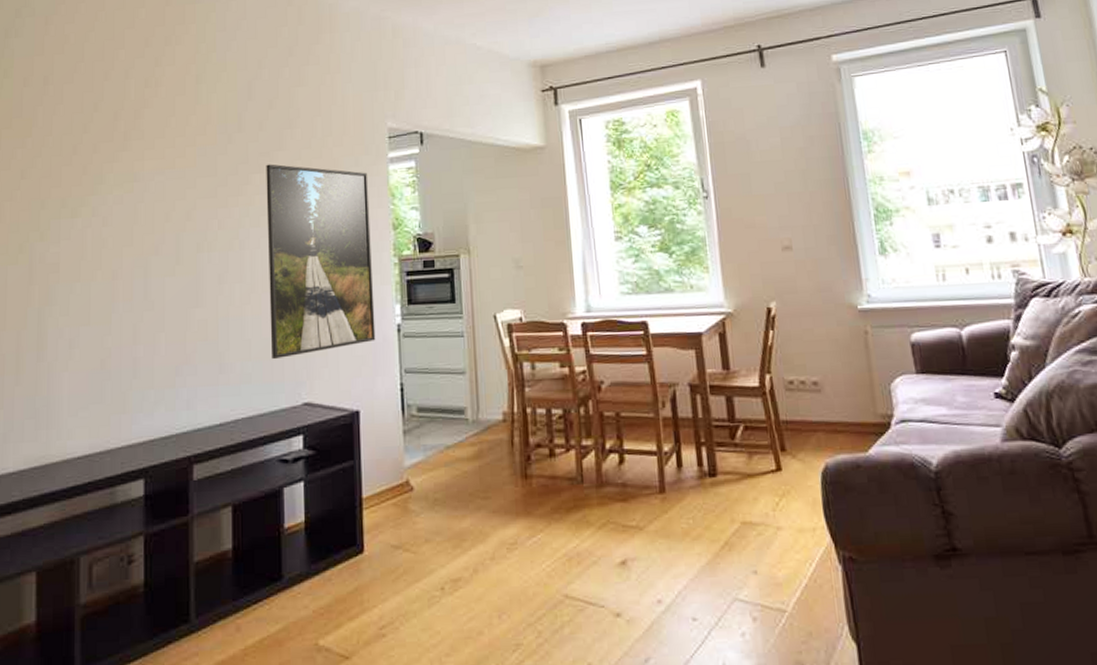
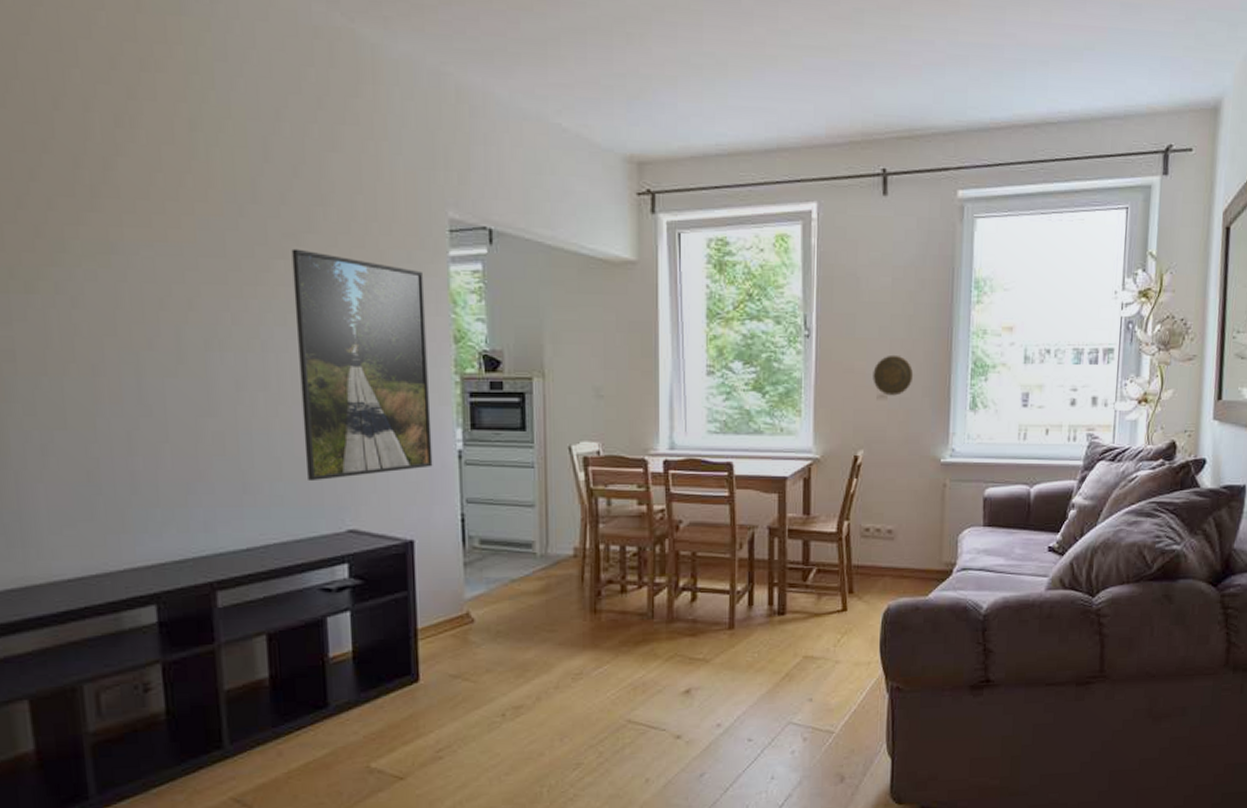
decorative plate: none [774,207,816,247] -> present [873,354,914,396]

